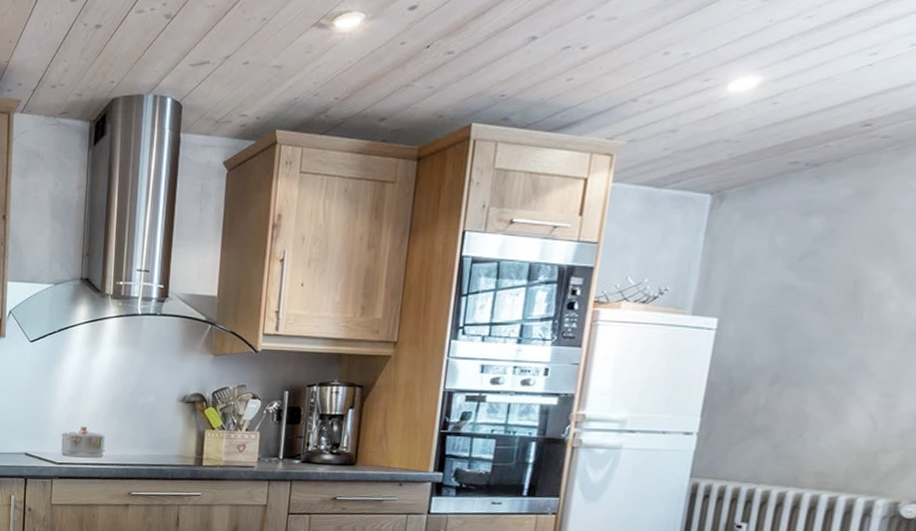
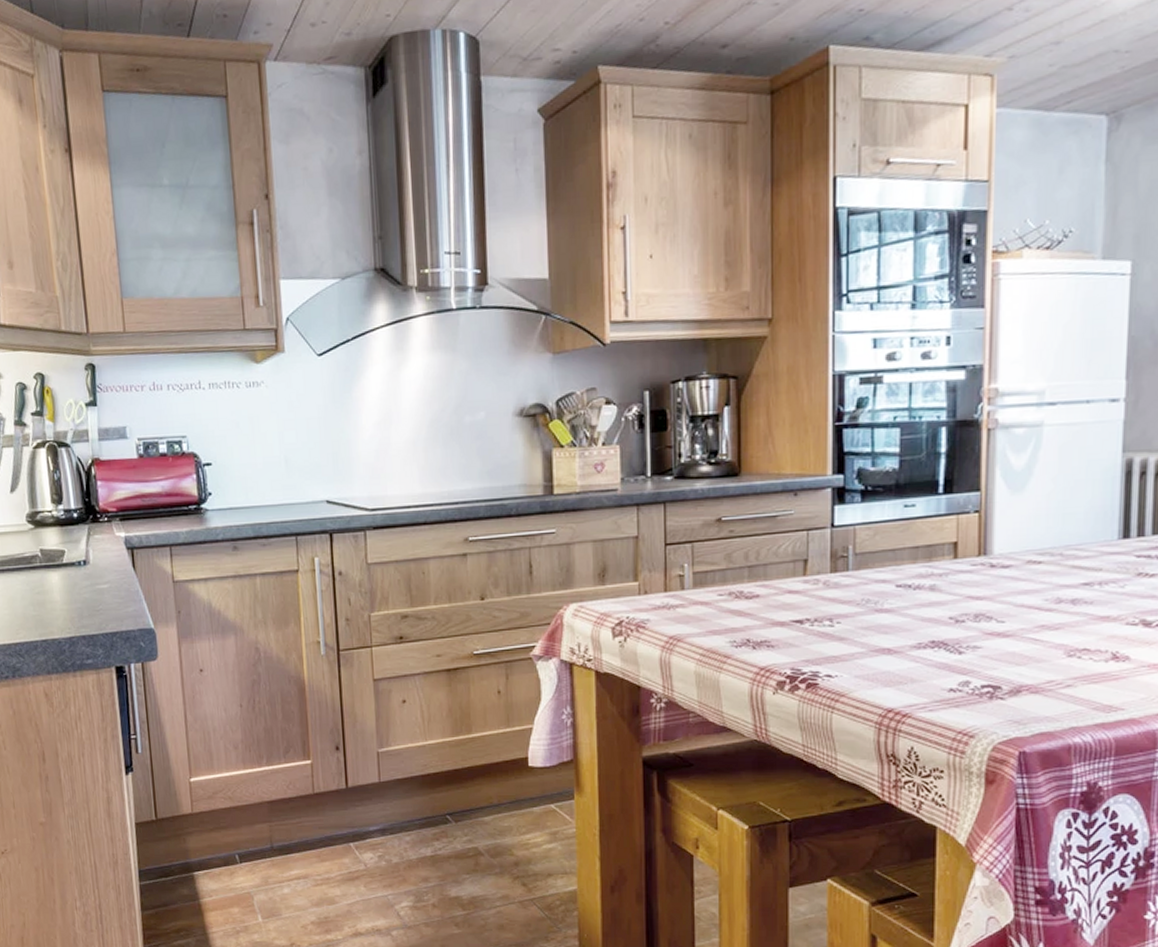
cooking pot: present [61,426,106,458] -> none [371,459,428,501]

